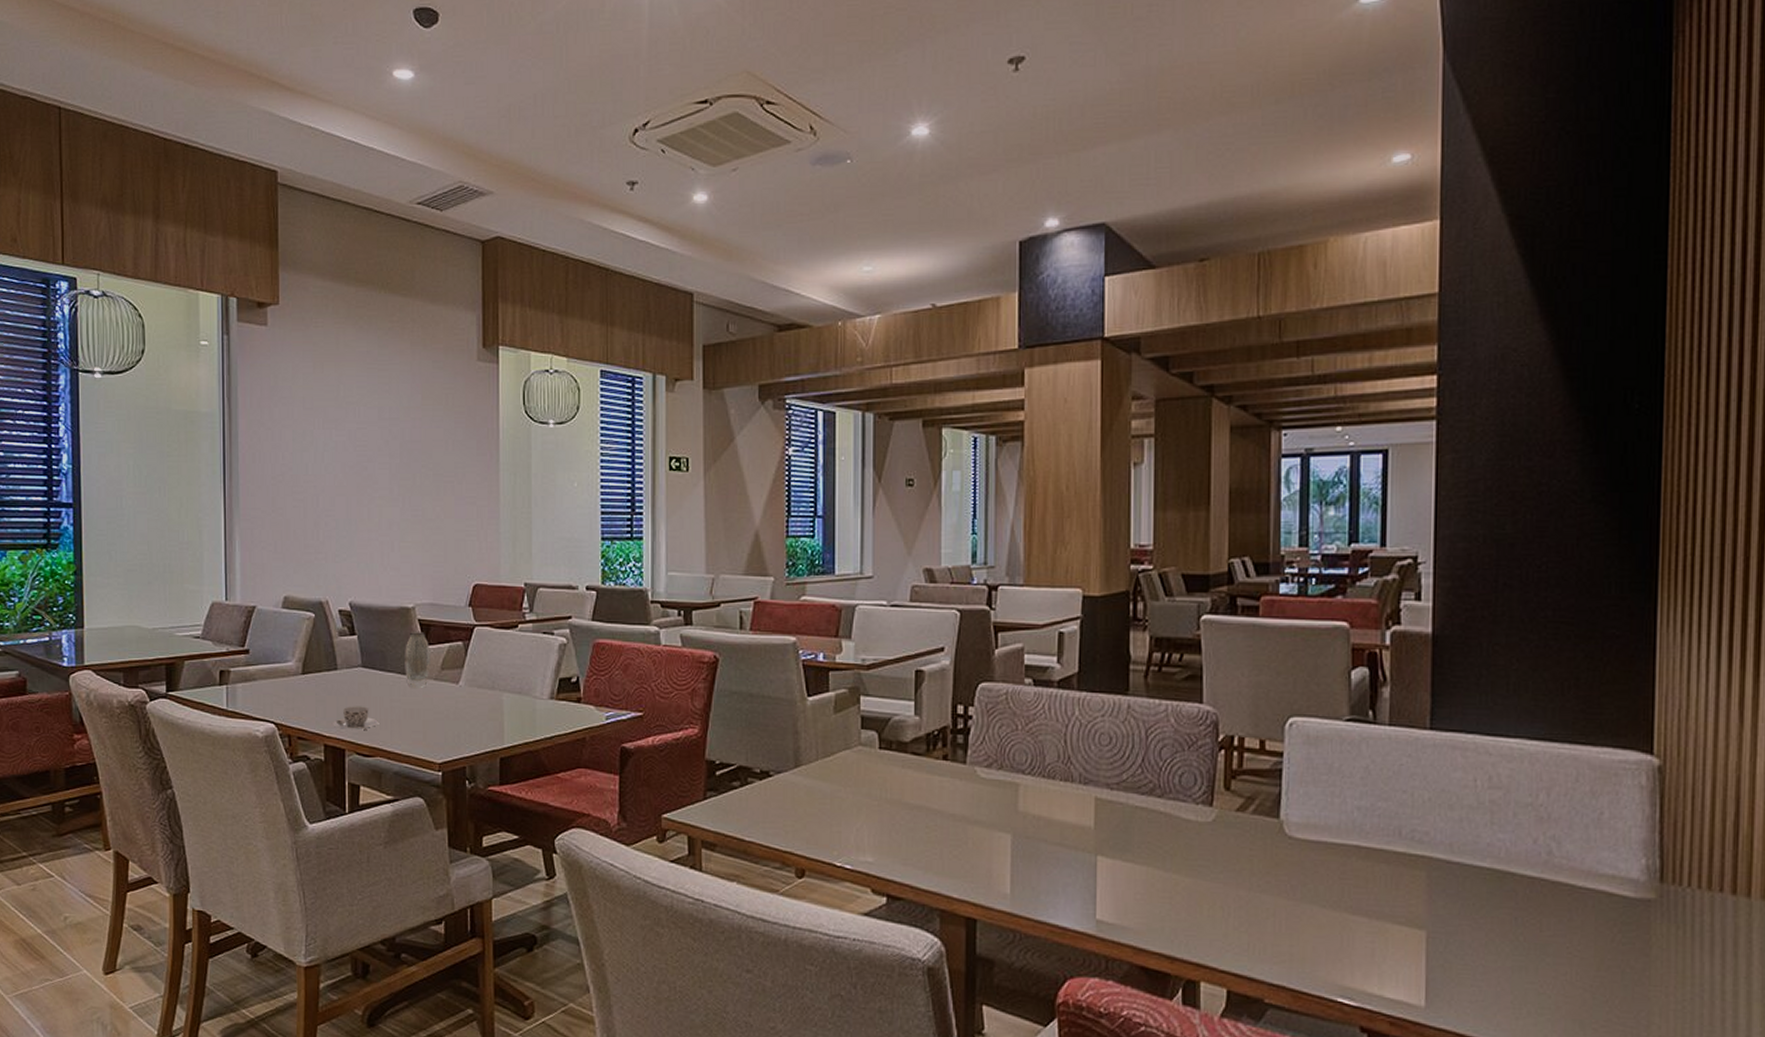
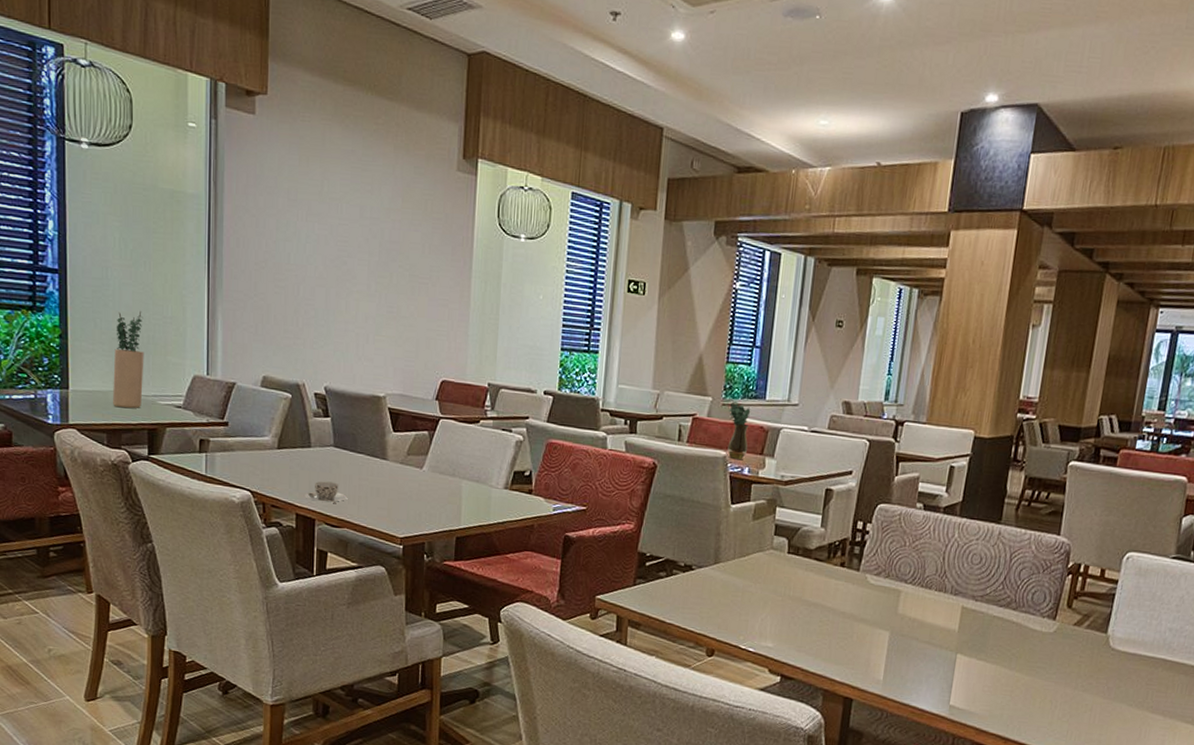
vase: none [129,538,161,644] -> present [113,310,144,409]
vase: present [405,632,430,689] -> none [373,419,398,471]
vase: none [794,578,821,645] -> present [727,400,751,460]

